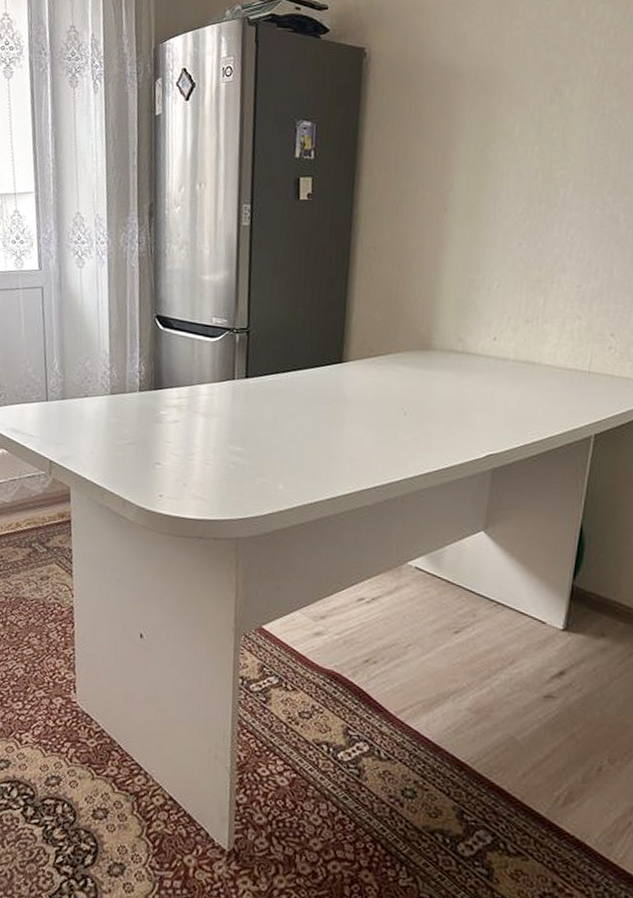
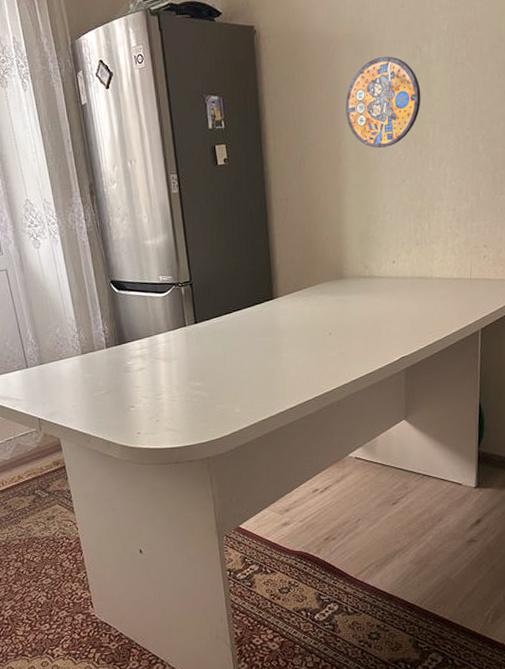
manhole cover: none [459,98,555,203] -> present [345,56,421,148]

